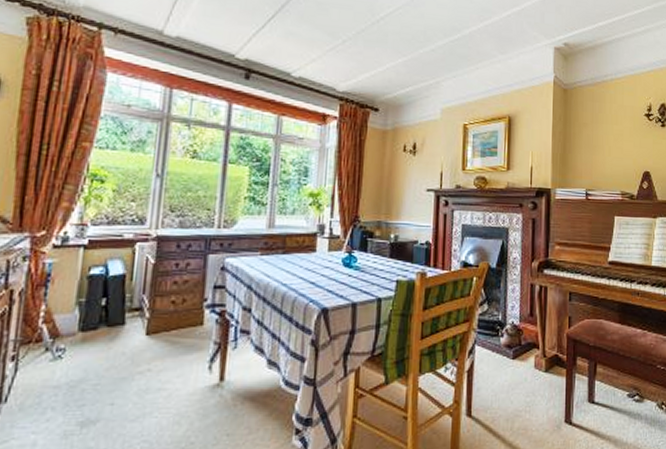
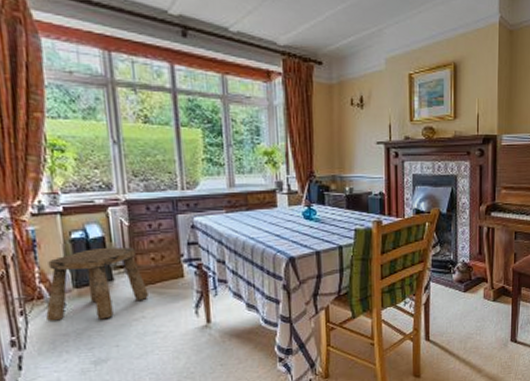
stool: none [39,287,161,371] -> present [46,247,148,322]

